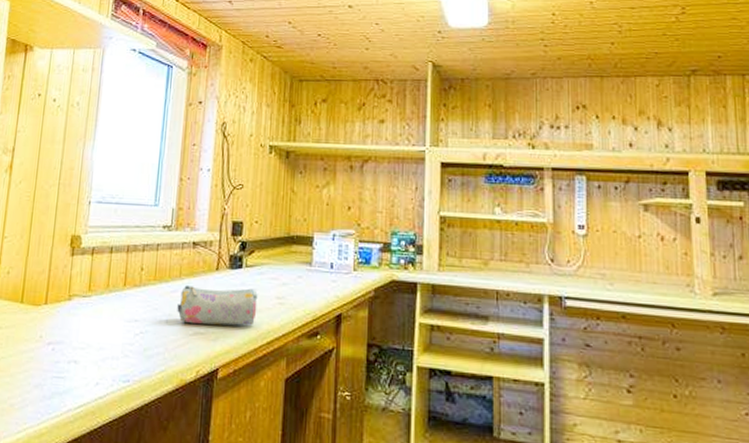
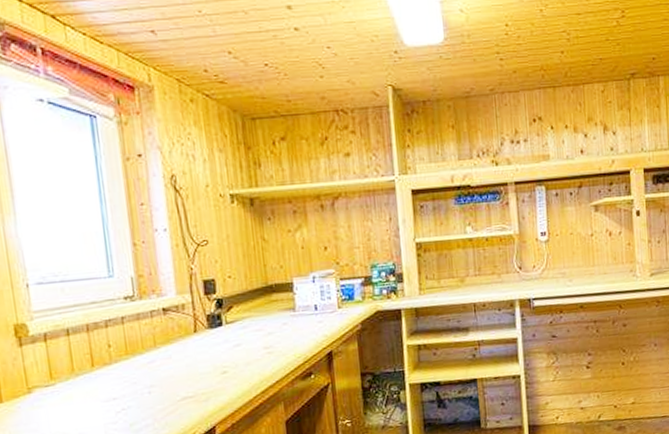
pencil case: present [177,285,258,326] -> none [158,343,246,390]

